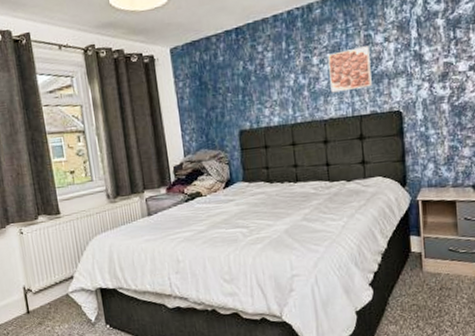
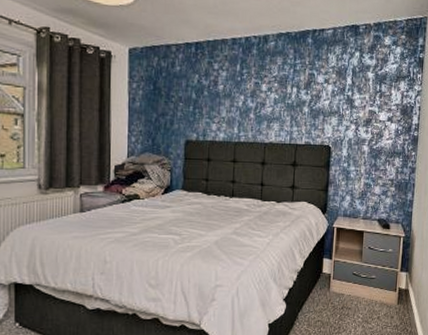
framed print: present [328,46,372,93] -> none [274,83,311,120]

